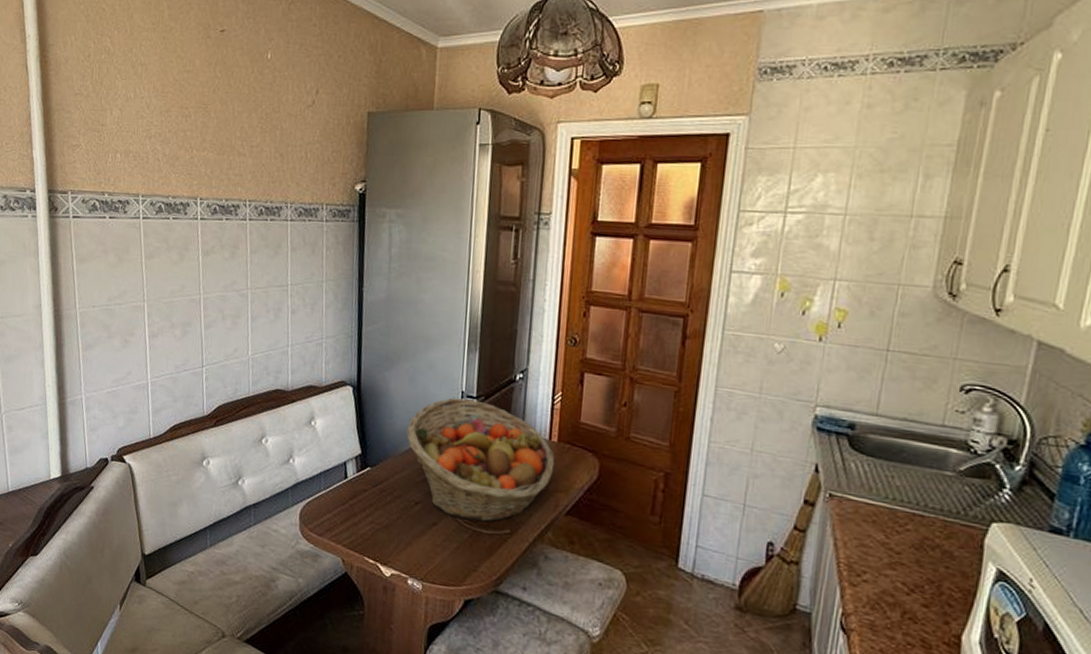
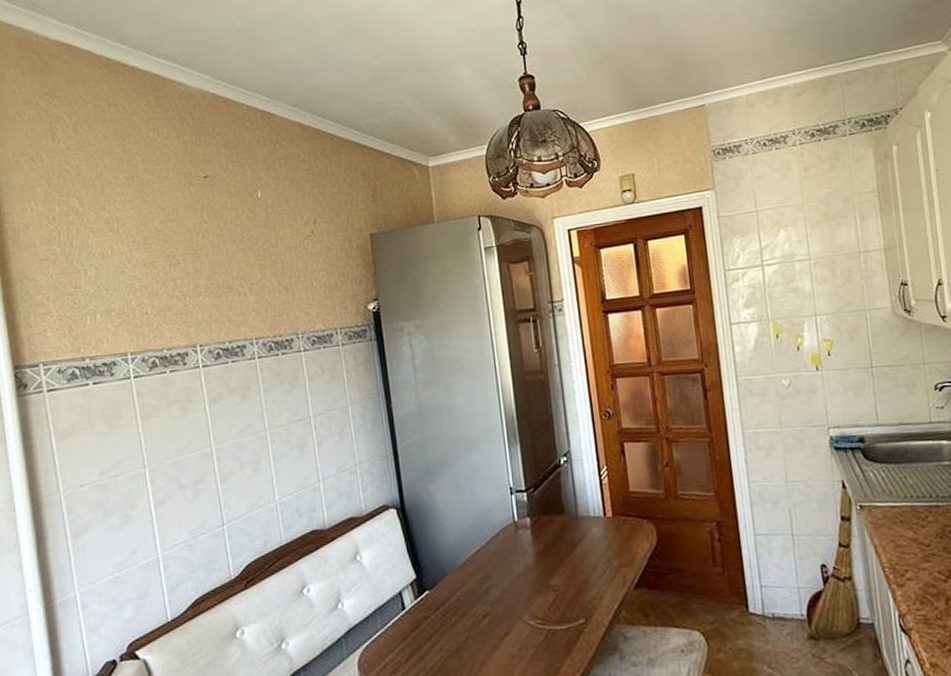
fruit basket: present [407,397,555,522] -> none [461,493,615,621]

